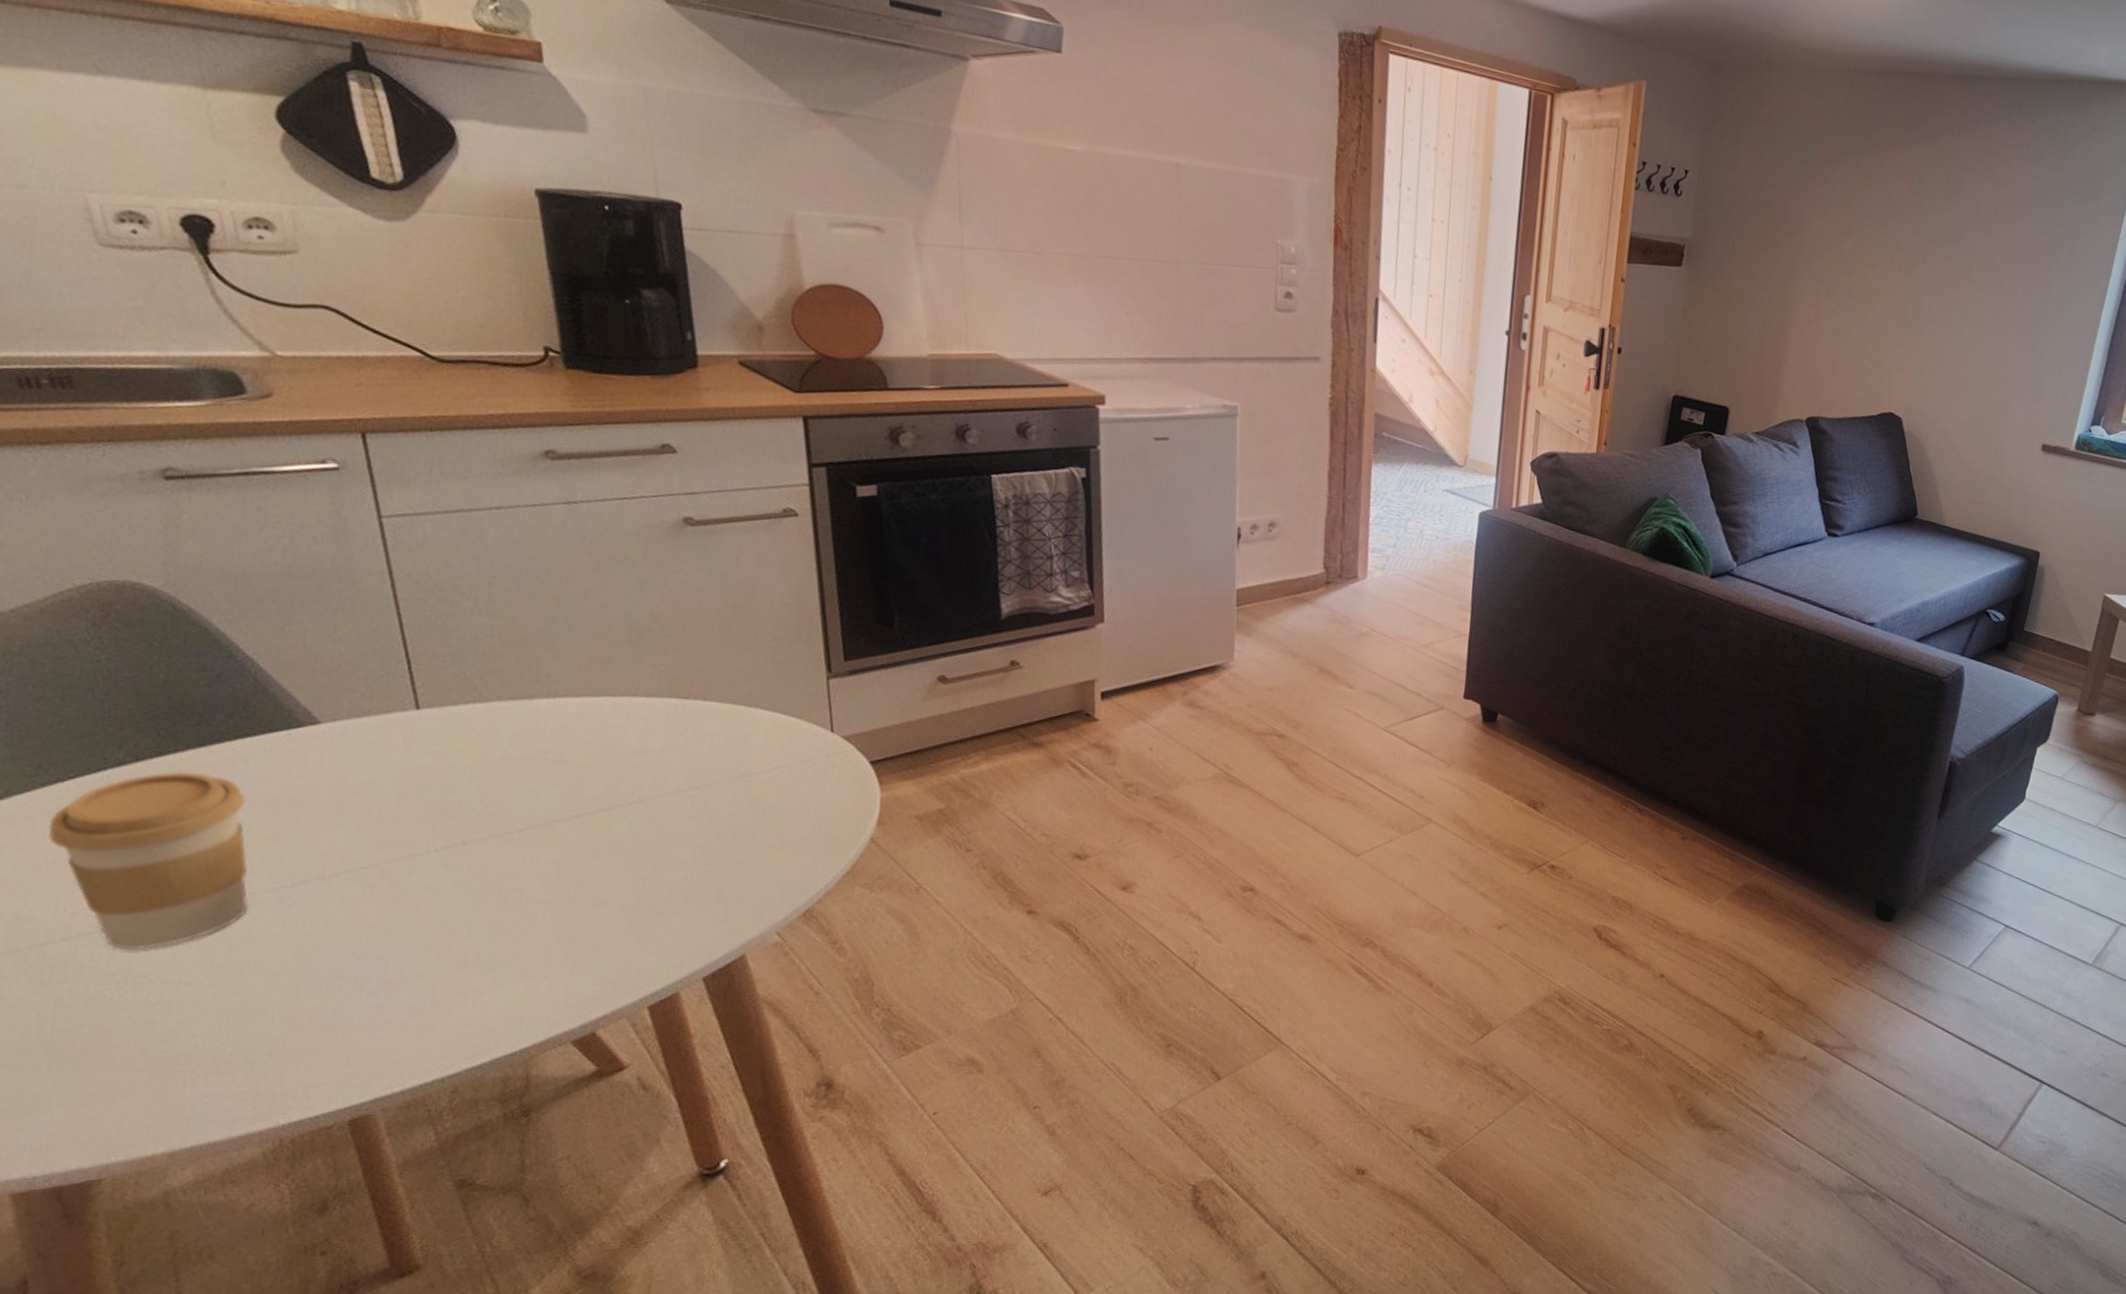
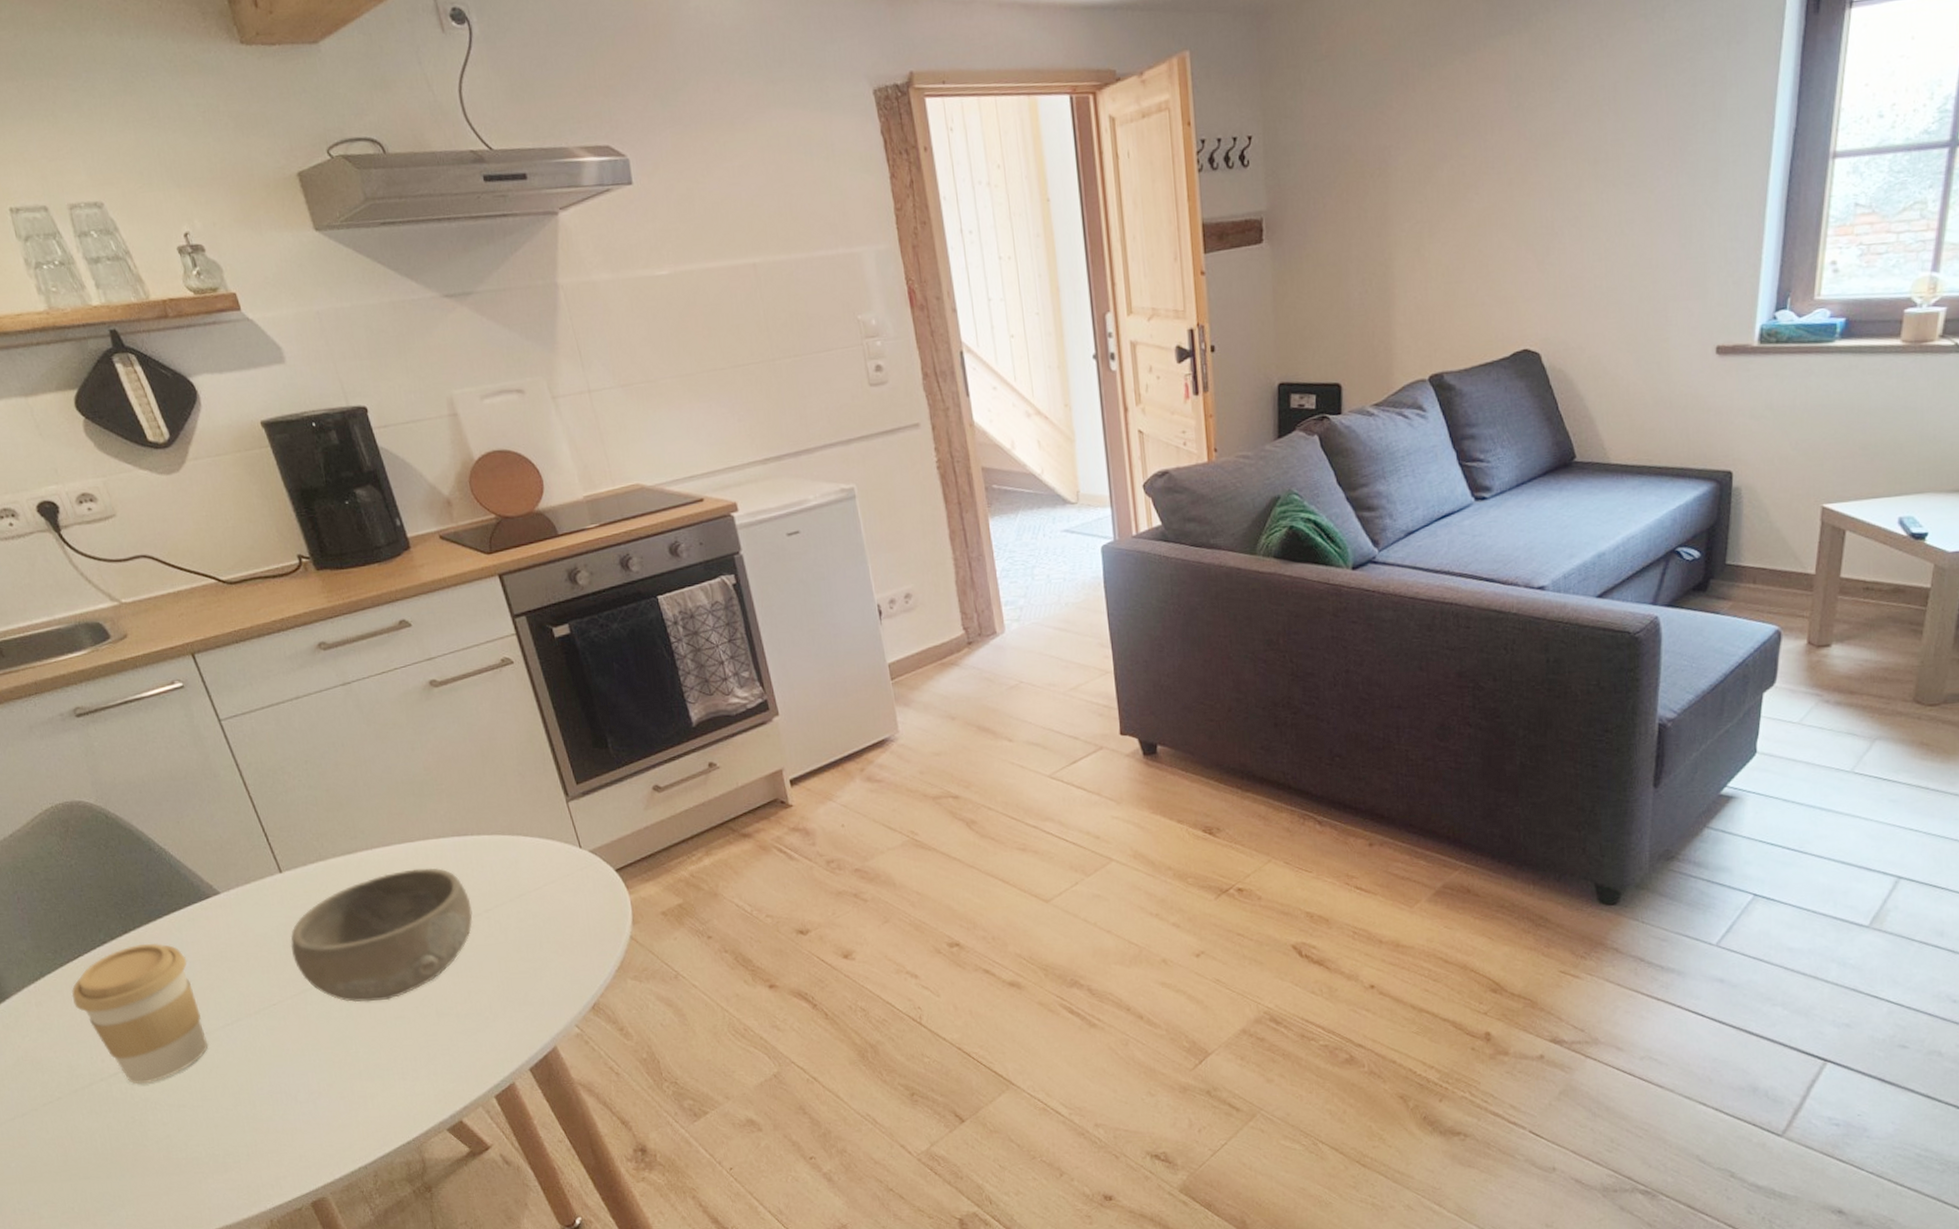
bowl: none [407,728,674,880] -> present [290,867,473,1003]

